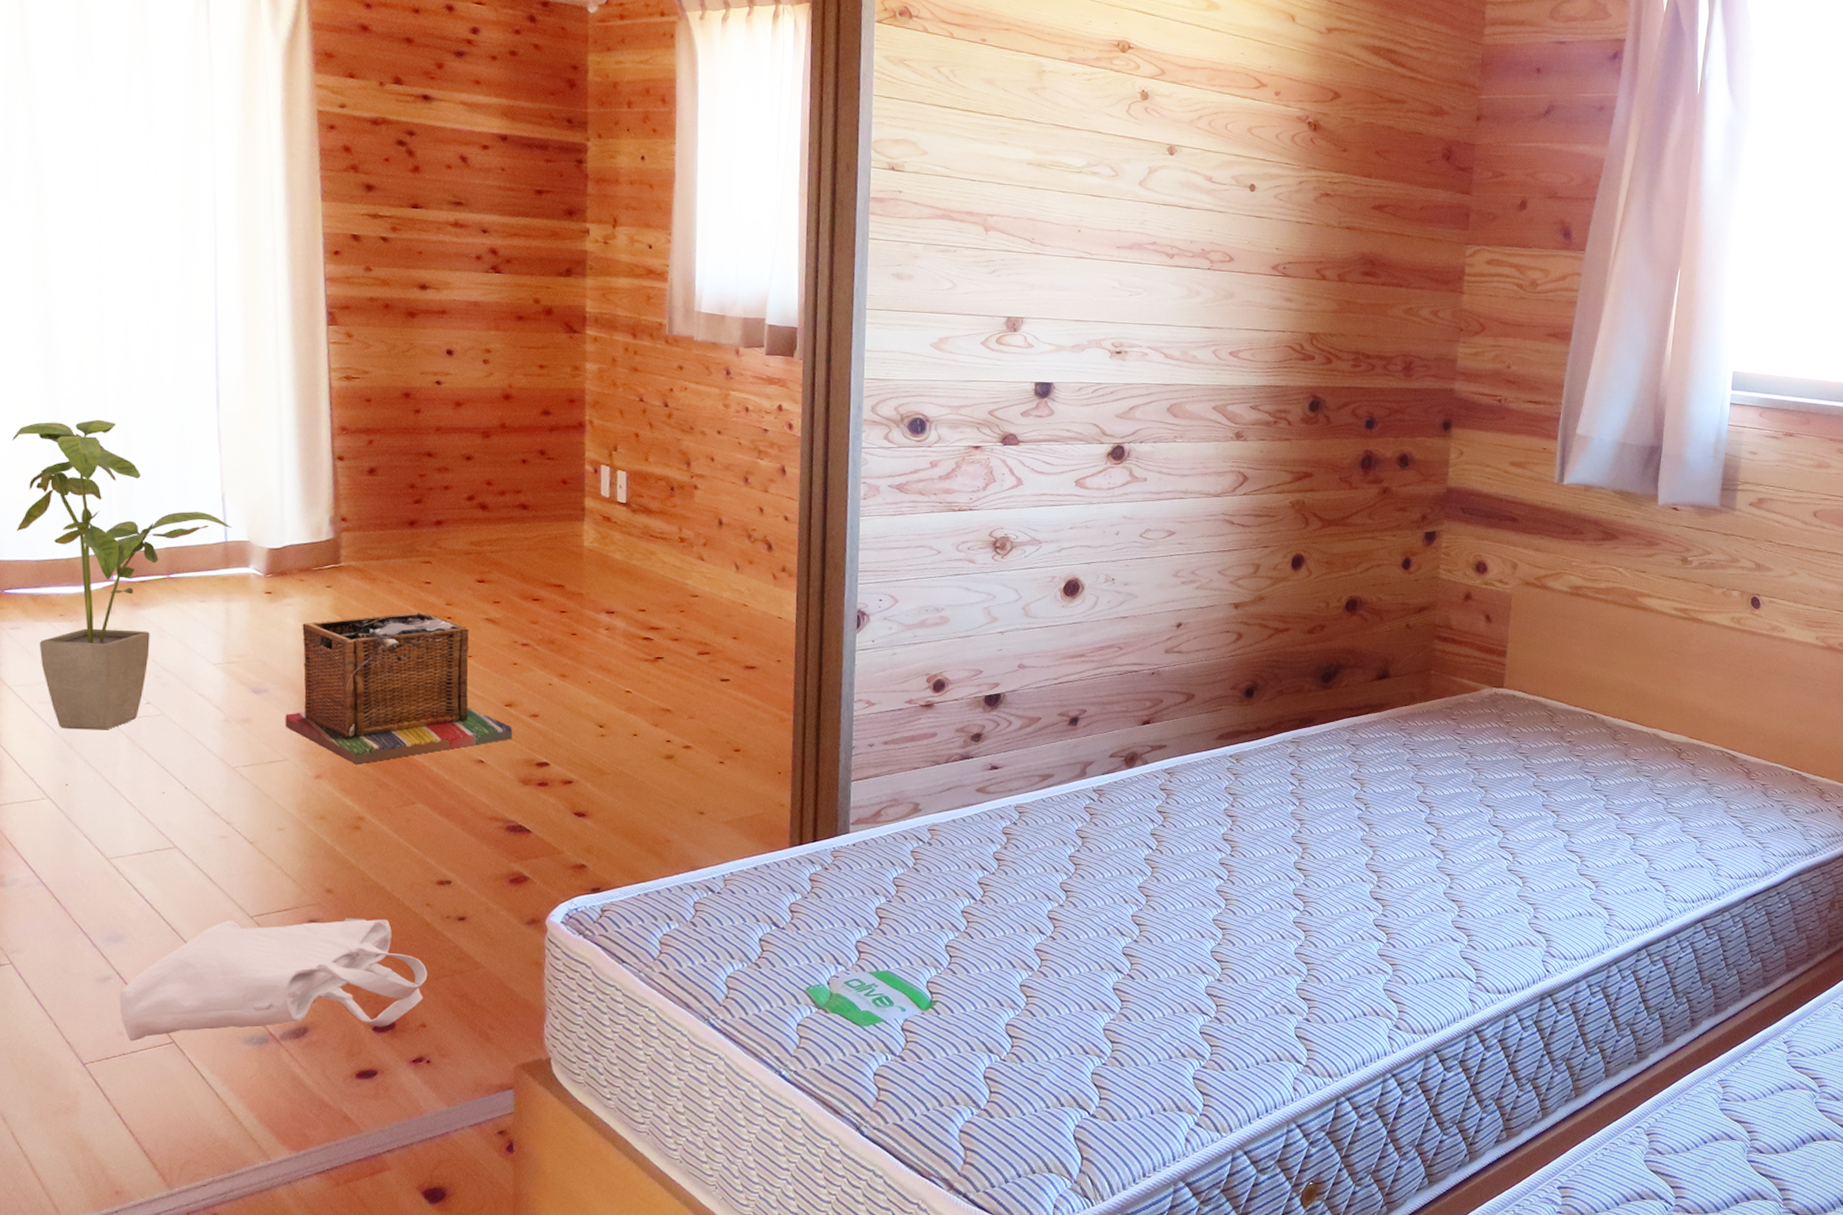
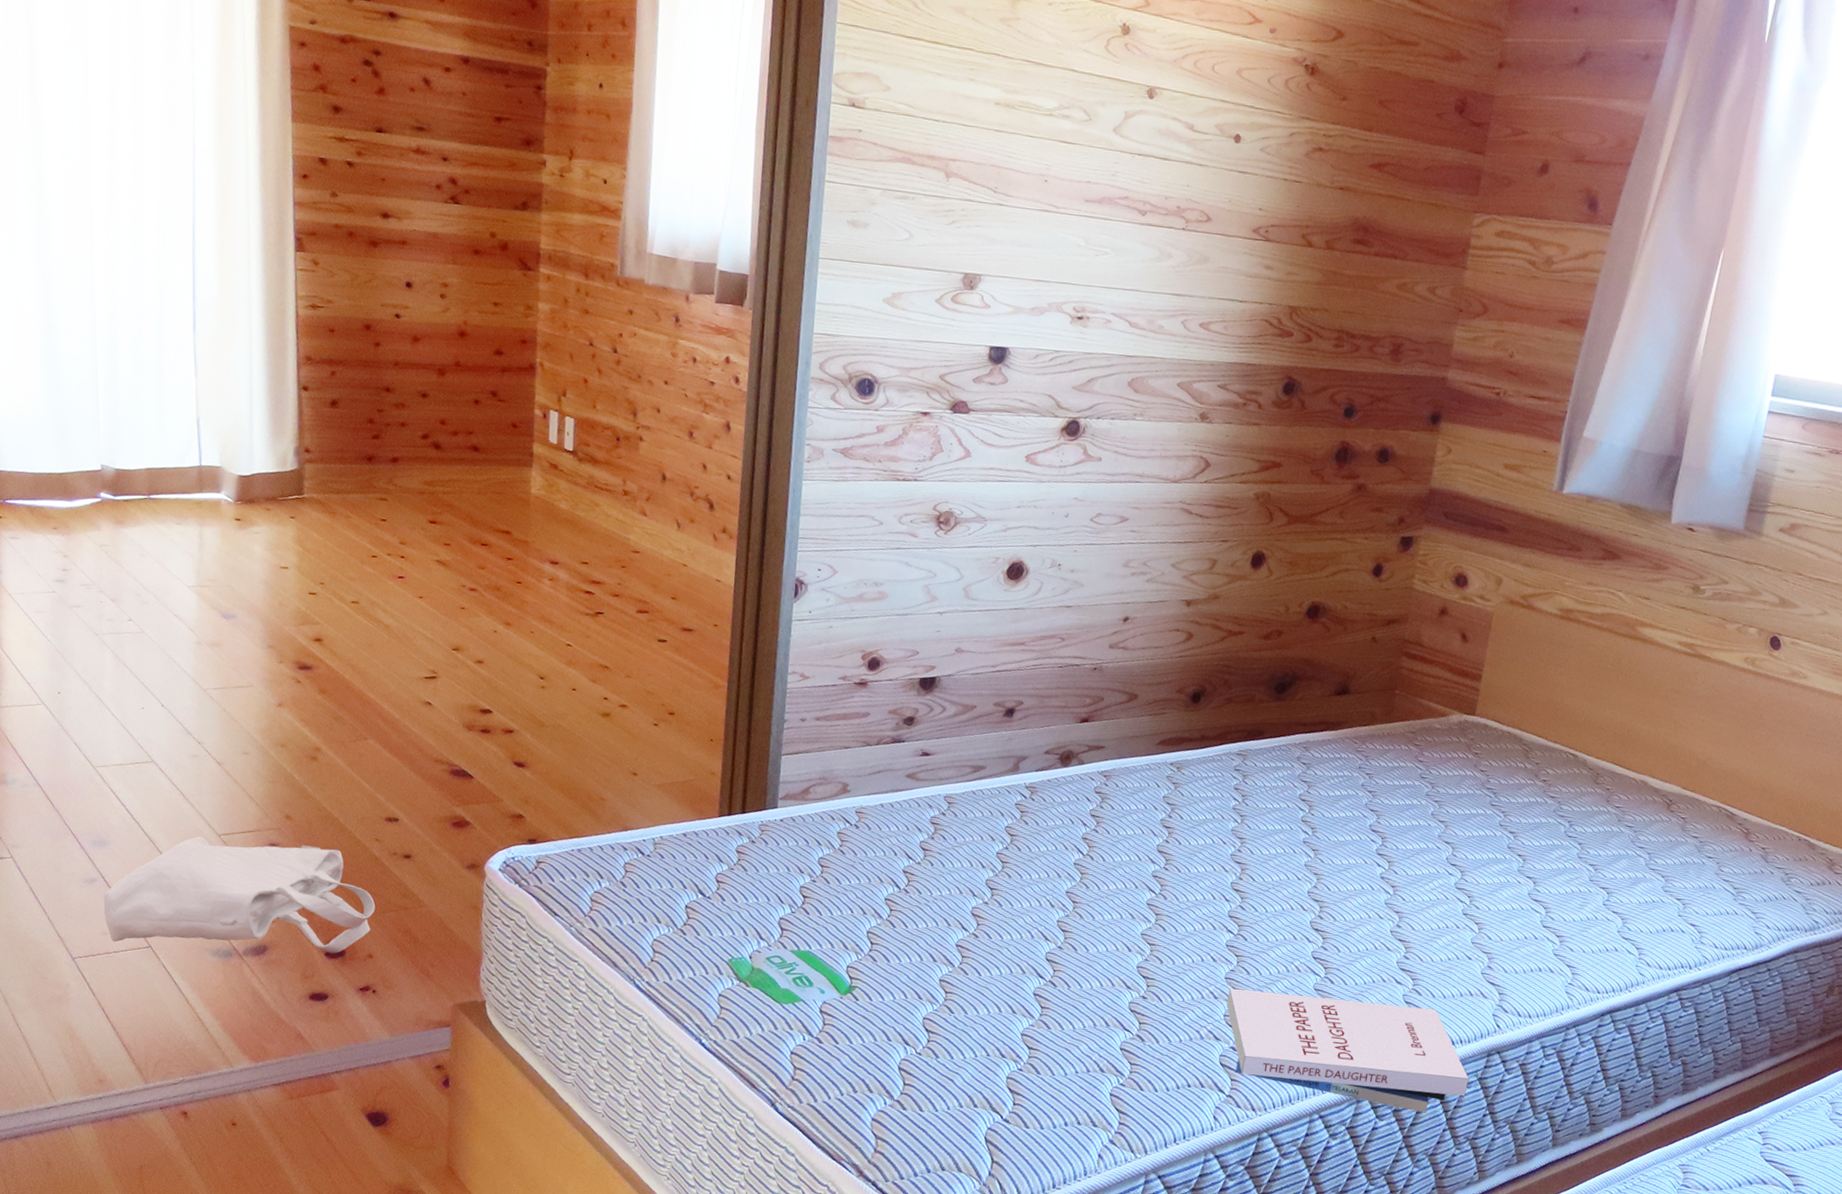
house plant: present [11,419,233,730] -> none [11,336,207,644]
laundry basket: present [285,612,512,764] -> none [251,549,458,696]
books: none [1298,961,1526,1060] -> present [1226,987,1469,1113]

